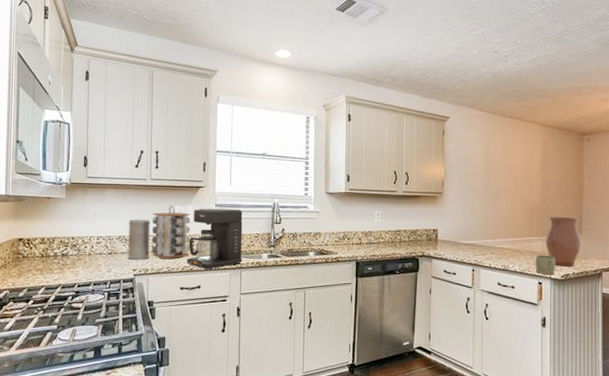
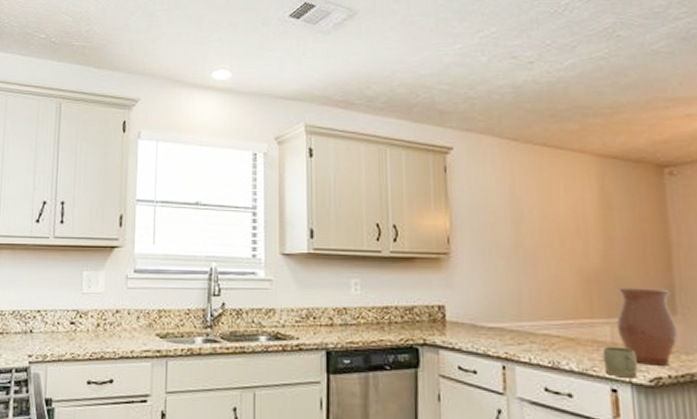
canister: present [127,219,150,260] -> none [22,288,52,343]
spice rack: present [152,205,190,259] -> none [52,270,102,343]
coffee maker: present [186,208,243,269] -> none [95,274,170,357]

